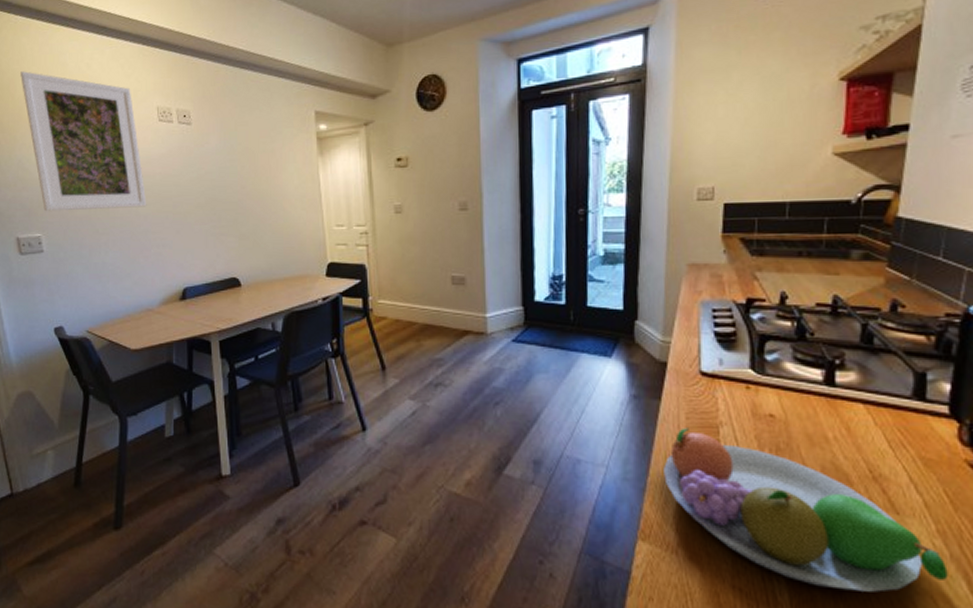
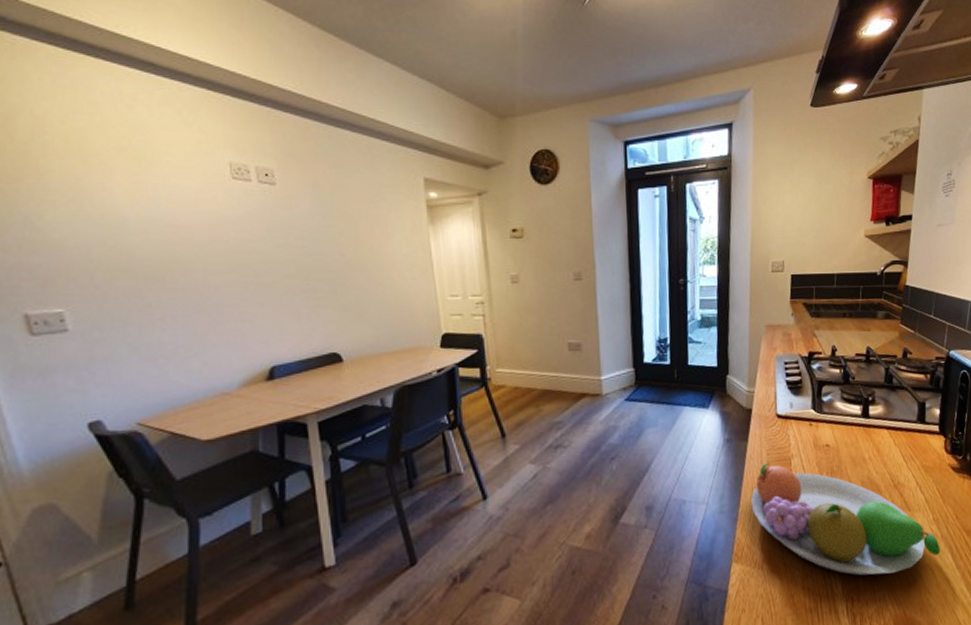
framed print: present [20,71,147,212] -> none [23,106,219,282]

